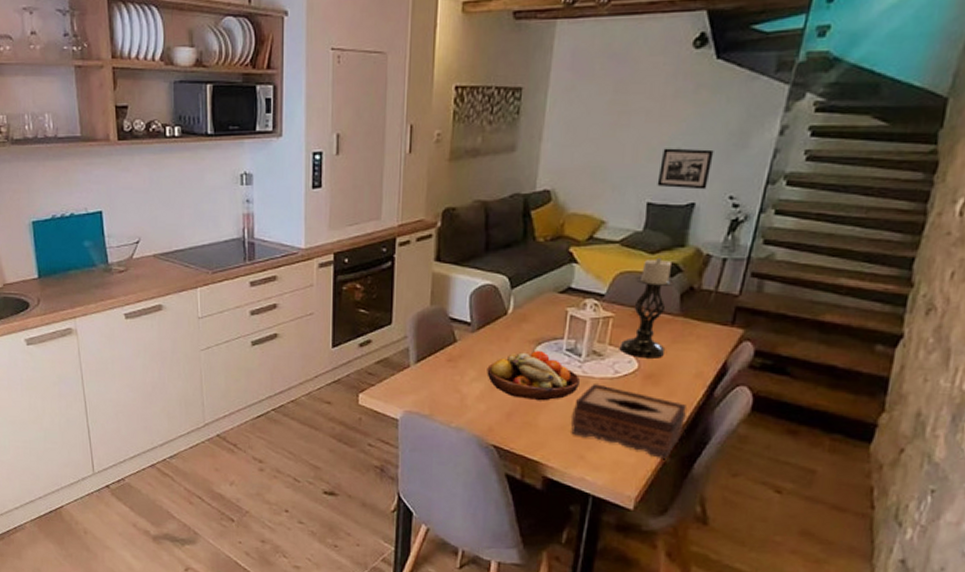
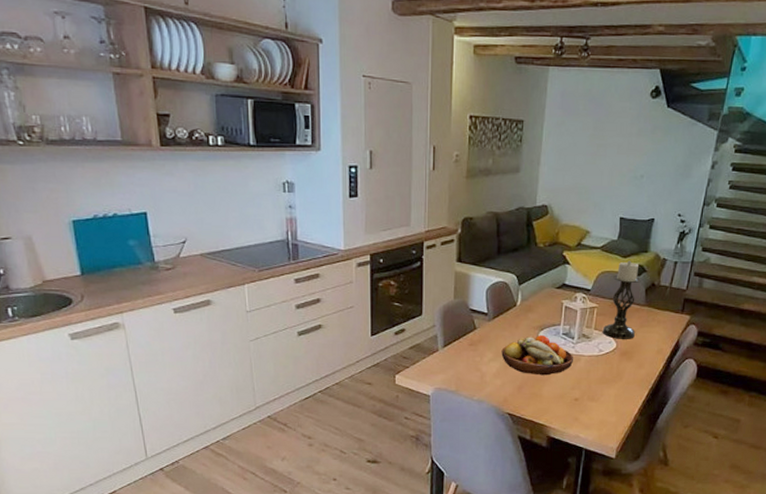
tissue box: present [571,384,687,460] -> none [568,360,652,418]
picture frame: present [657,148,714,190] -> none [627,175,667,208]

